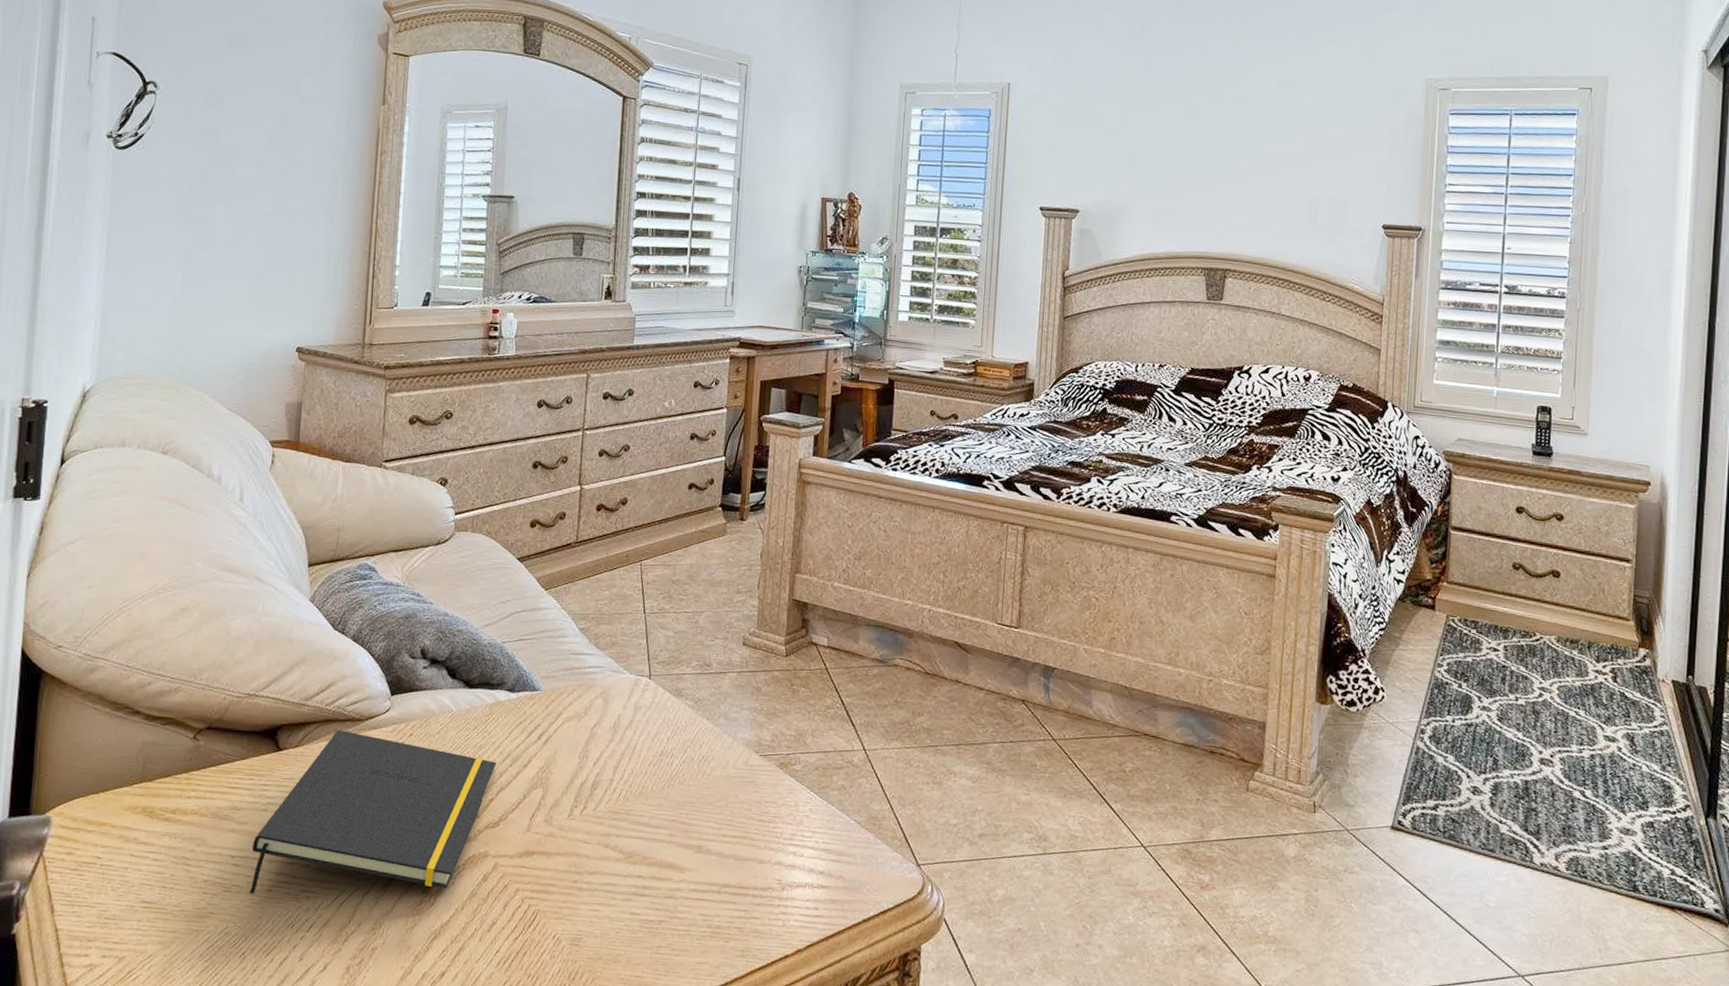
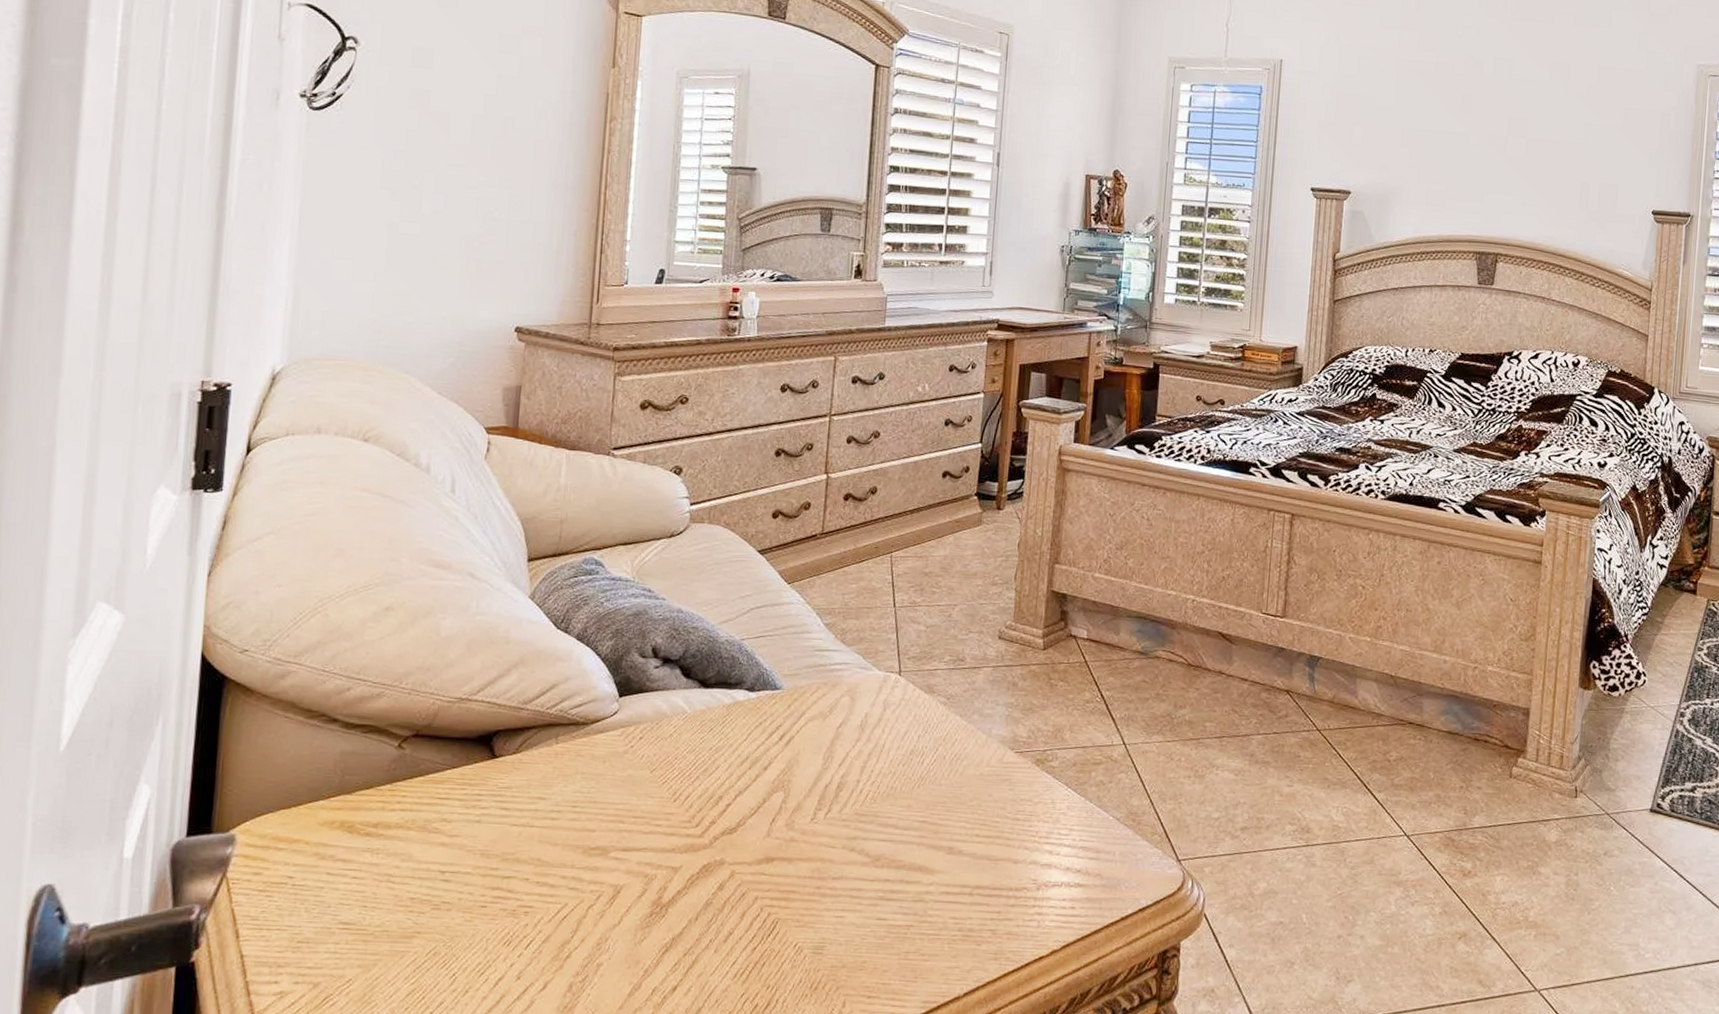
notepad: present [249,730,496,894] -> none [461,735,734,911]

